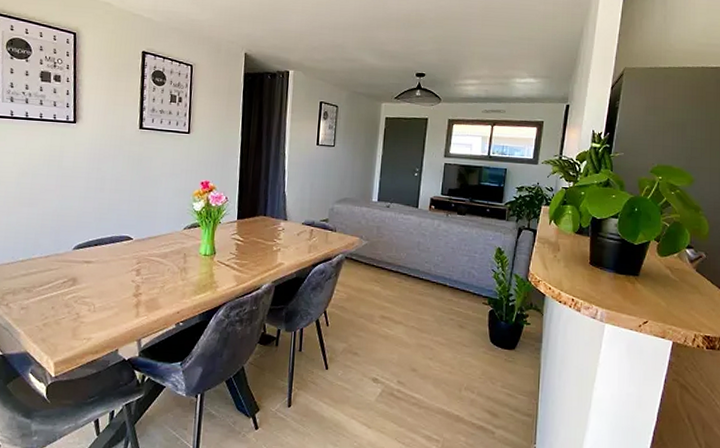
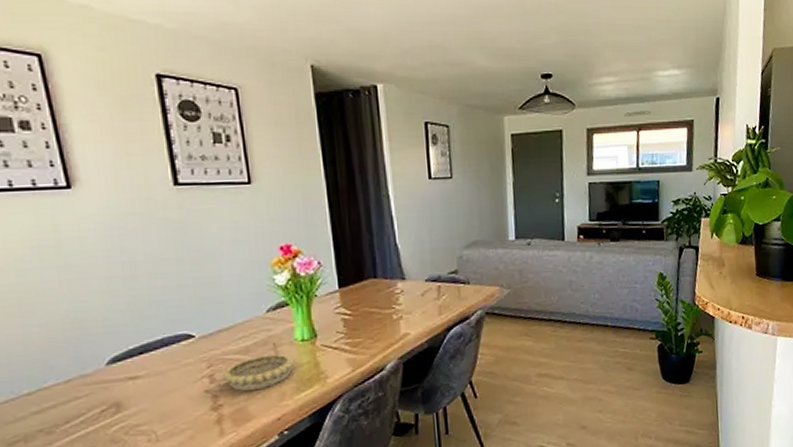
decorative bowl: none [145,261,197,287] -> present [221,354,295,392]

